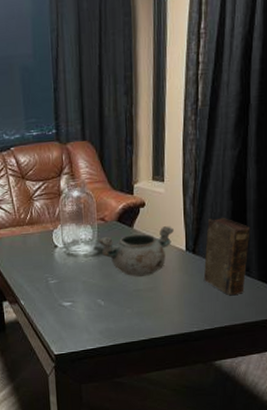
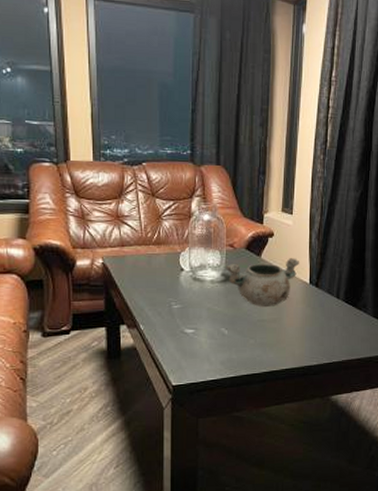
book: present [203,218,250,295] -> none [324,255,368,330]

